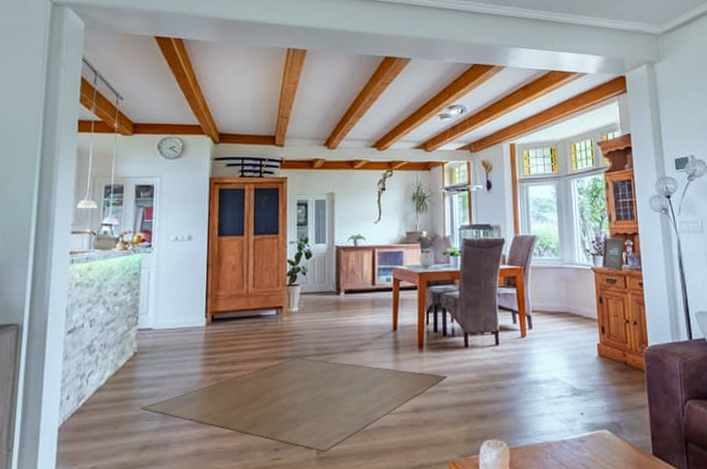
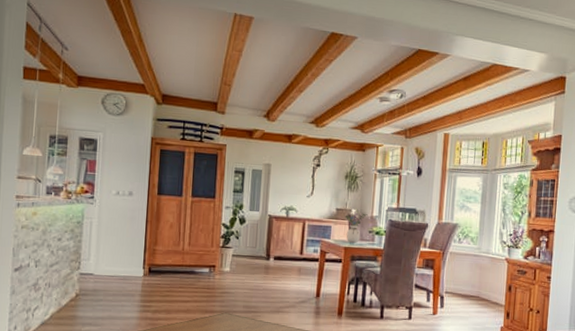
kettle: present [92,222,117,251] -> none [37,170,61,198]
picture frame: present [602,237,625,271] -> none [516,232,540,264]

